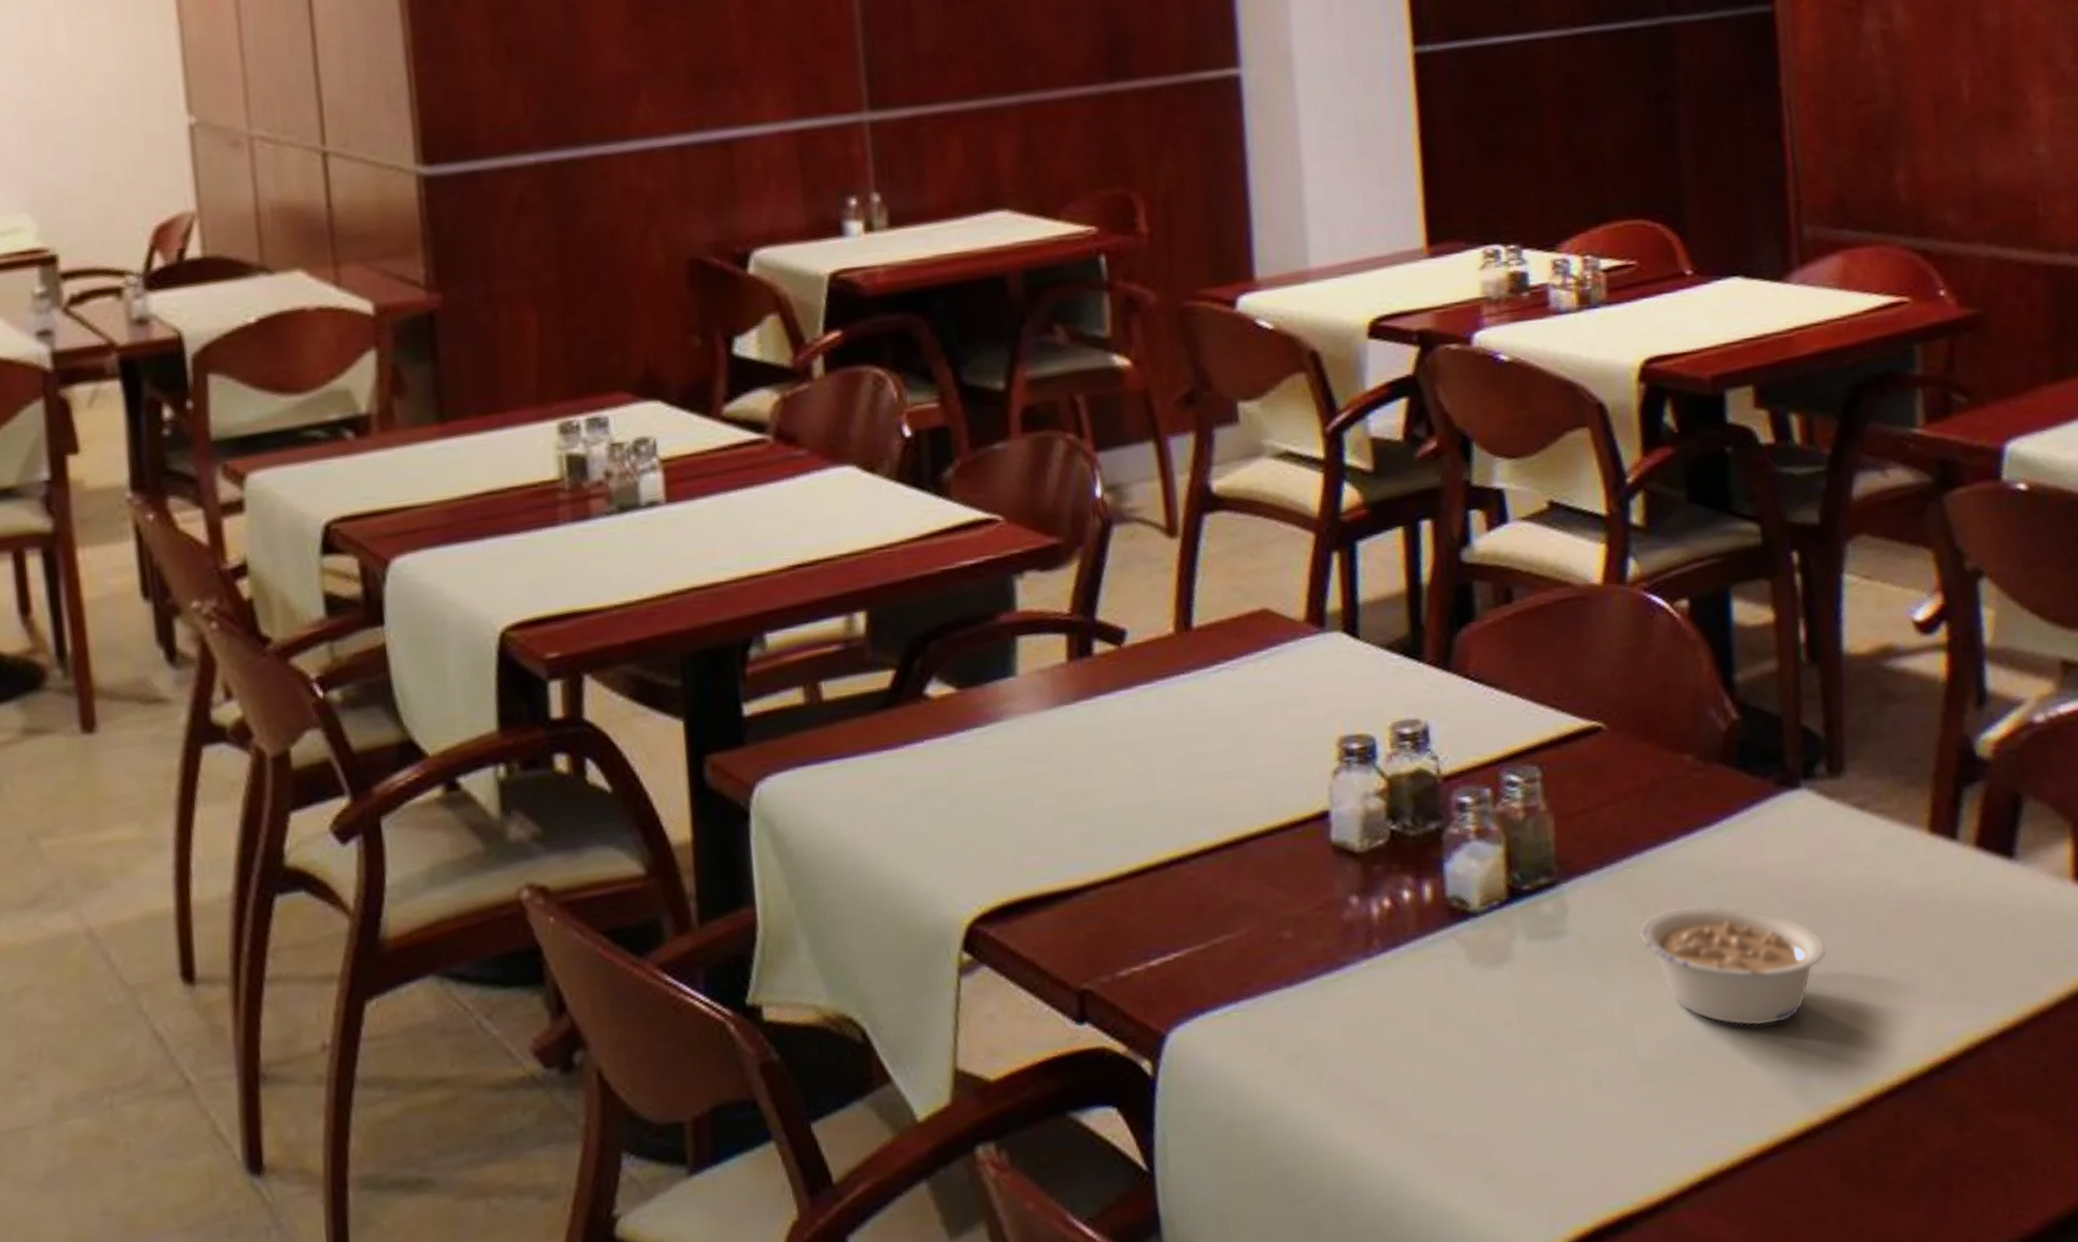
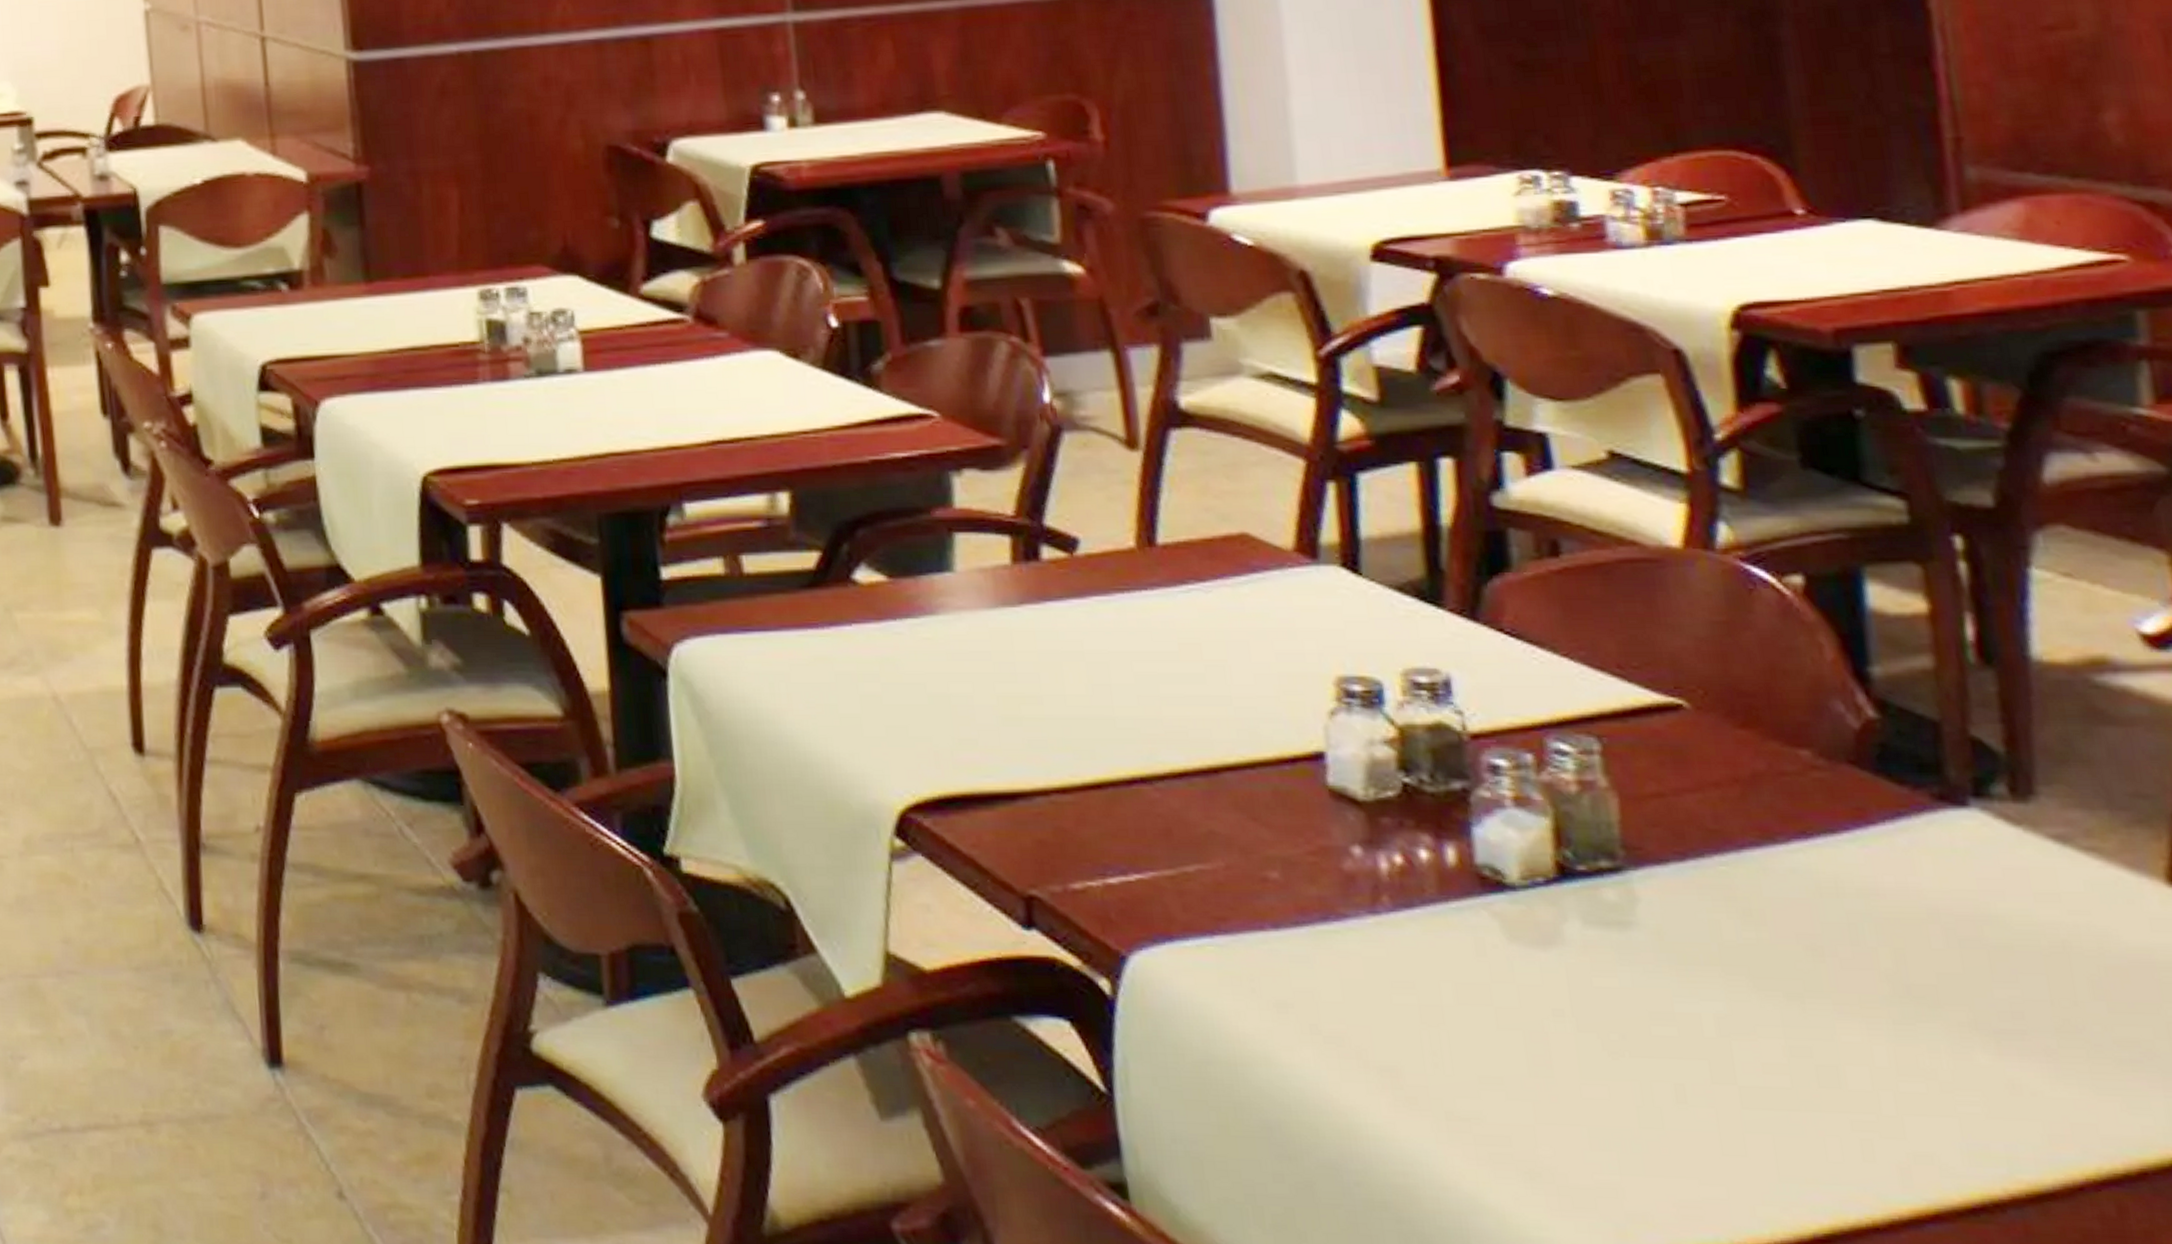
legume: present [1639,904,1827,1027] -> none [1737,919,2011,1074]

